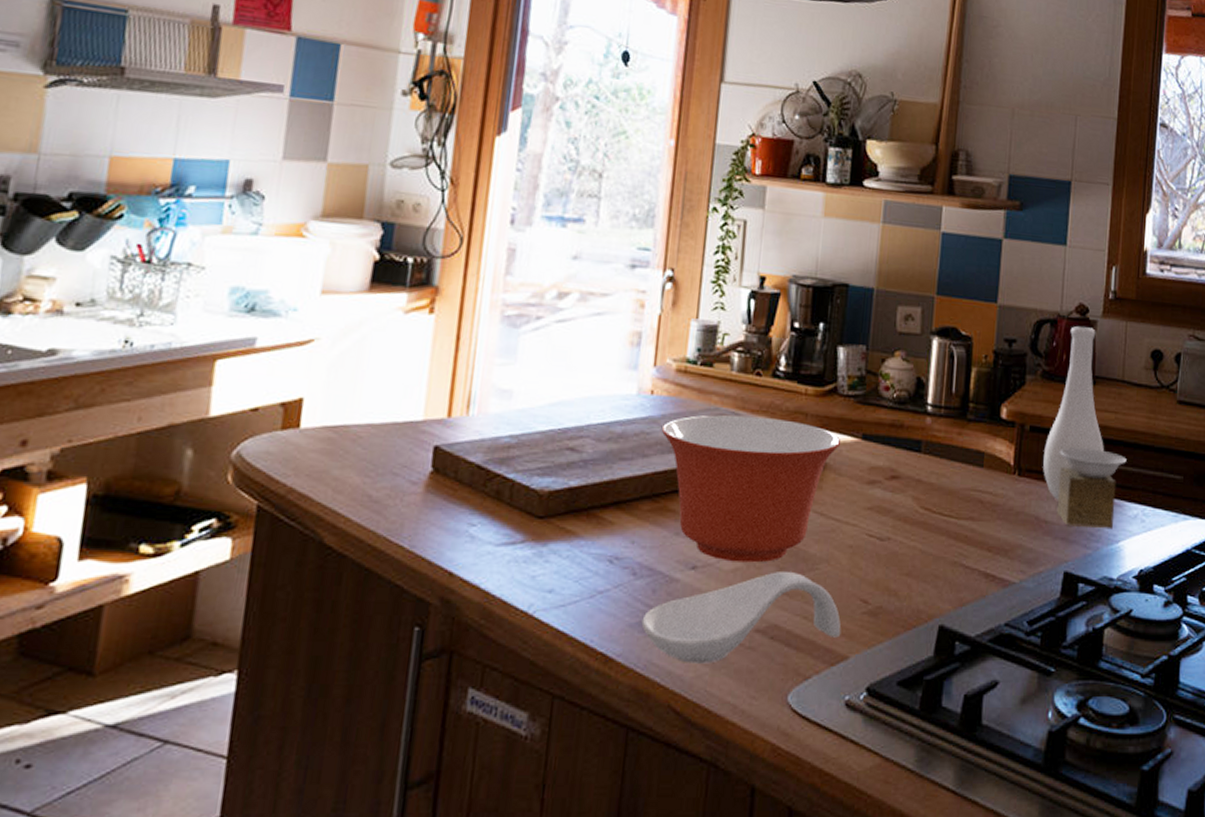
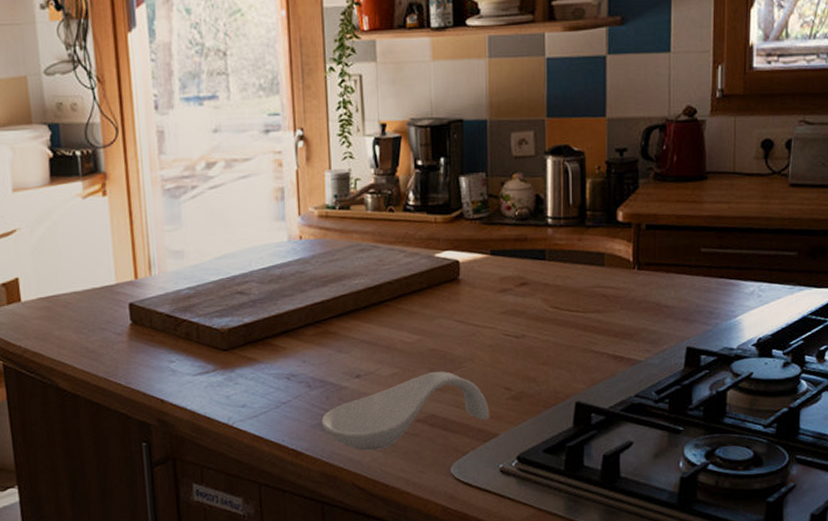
mixing bowl: present [661,415,842,563] -> none [313,246,472,369]
vase: present [1043,325,1127,530] -> none [661,126,741,308]

